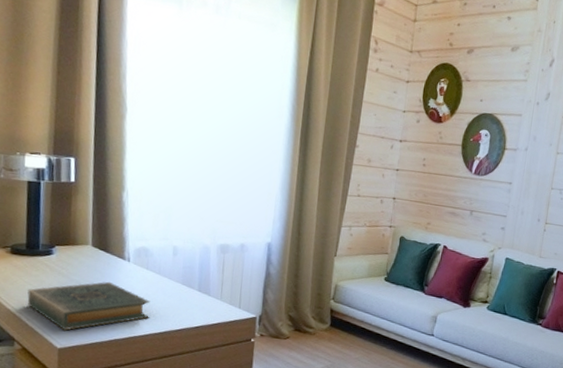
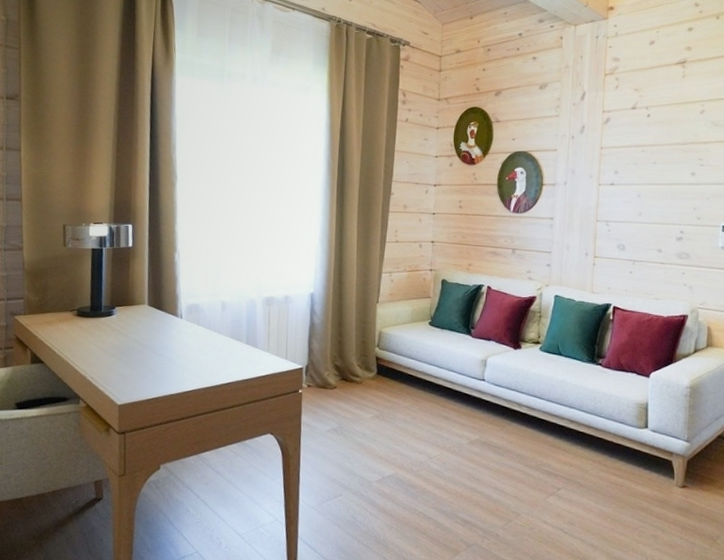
hardback book: present [27,281,151,331] -> none [91,338,202,388]

